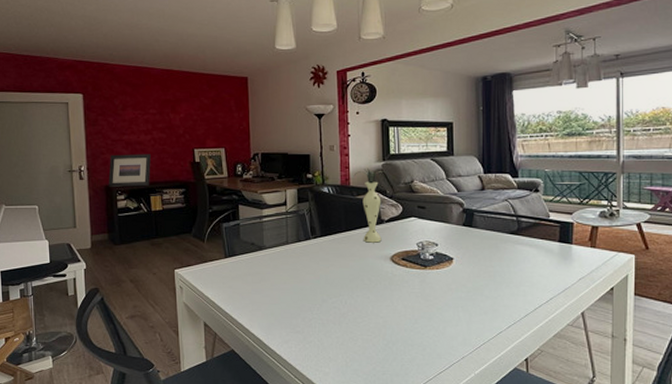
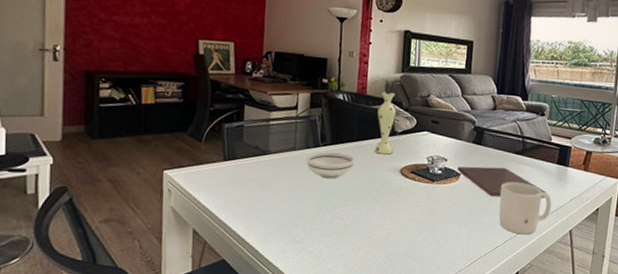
picture frame: present [108,154,151,187] -> none [90,35,146,76]
bowl: none [299,244,344,270] -> present [306,151,354,179]
plaque: none [449,248,551,280] -> present [457,166,547,197]
mug: none [498,264,558,319] -> present [498,182,552,235]

